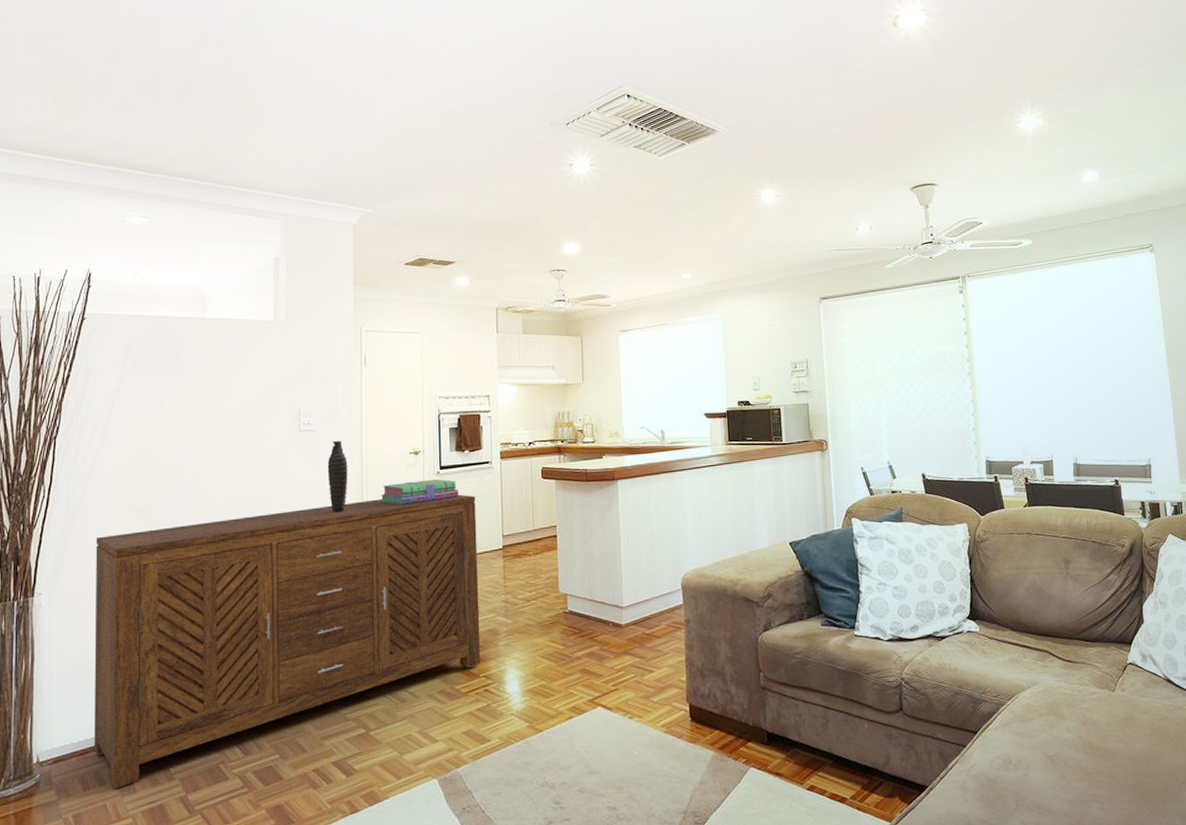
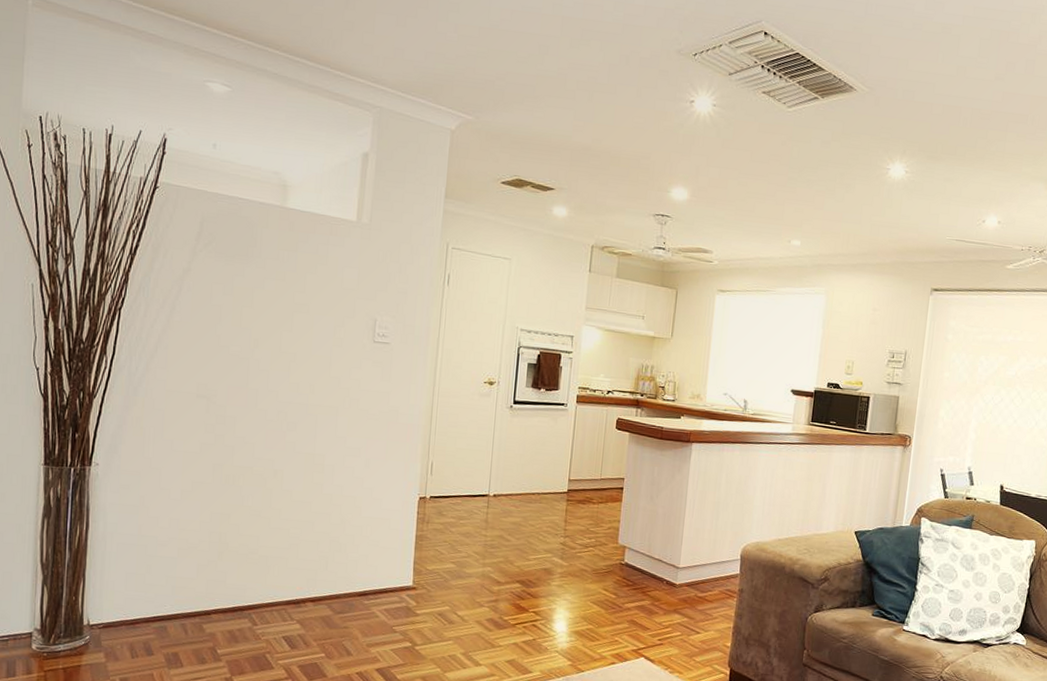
sideboard: present [93,494,481,790] -> none [143,416,546,661]
decorative vase: present [327,441,348,512] -> none [398,358,420,431]
stack of books: present [380,479,458,505] -> none [449,410,530,435]

